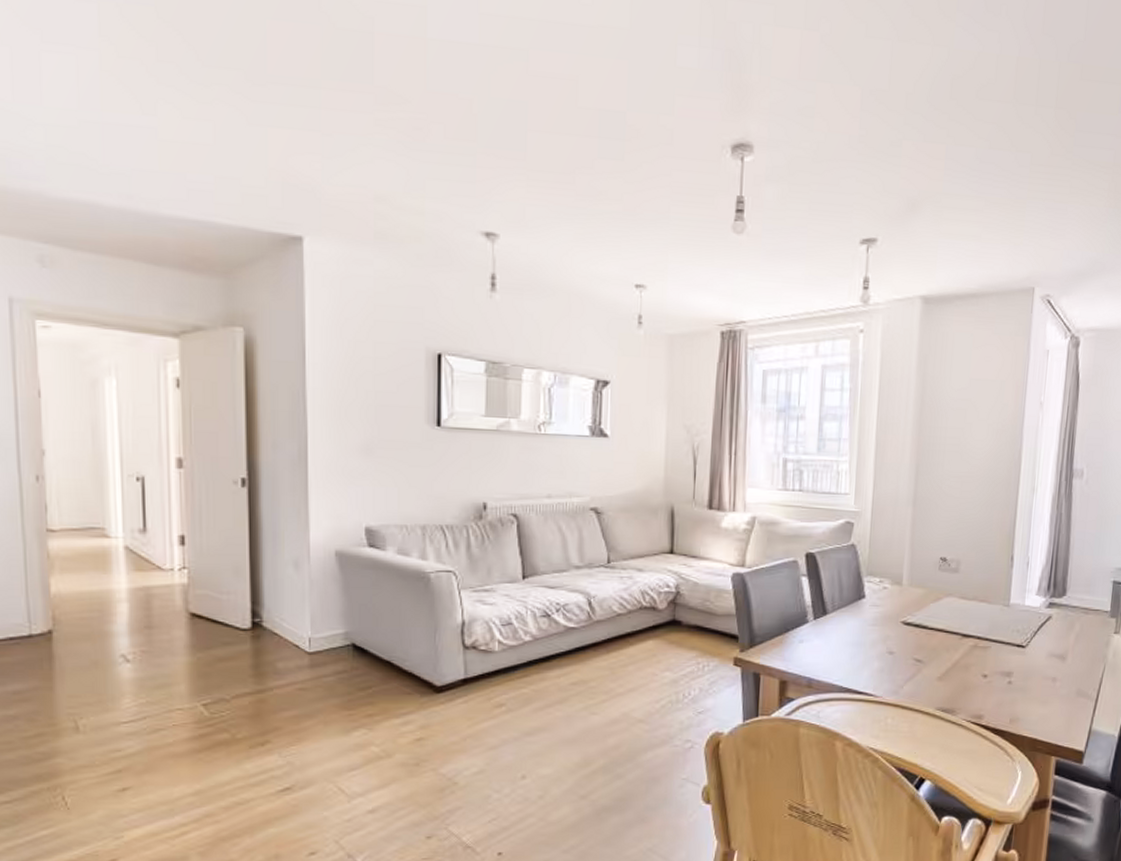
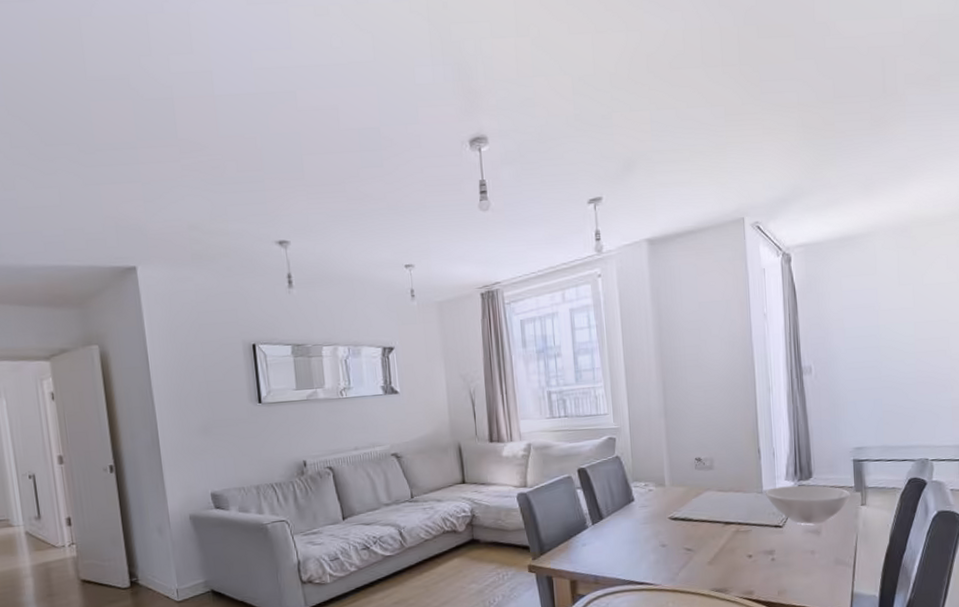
bowl: none [1011,602,1105,648] -> present [765,485,850,525]

